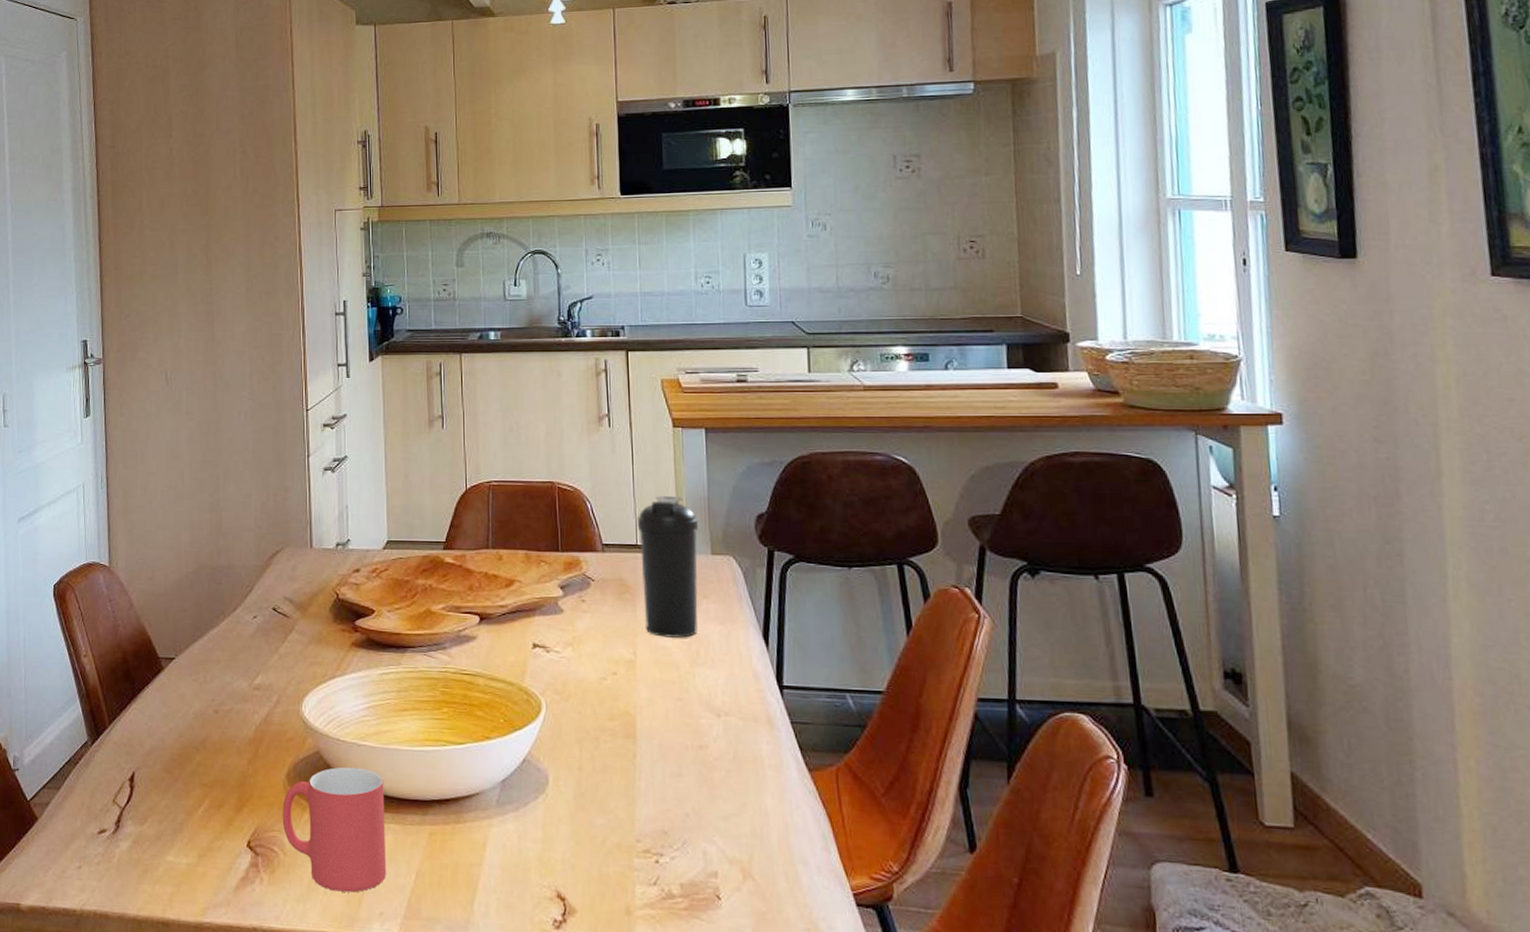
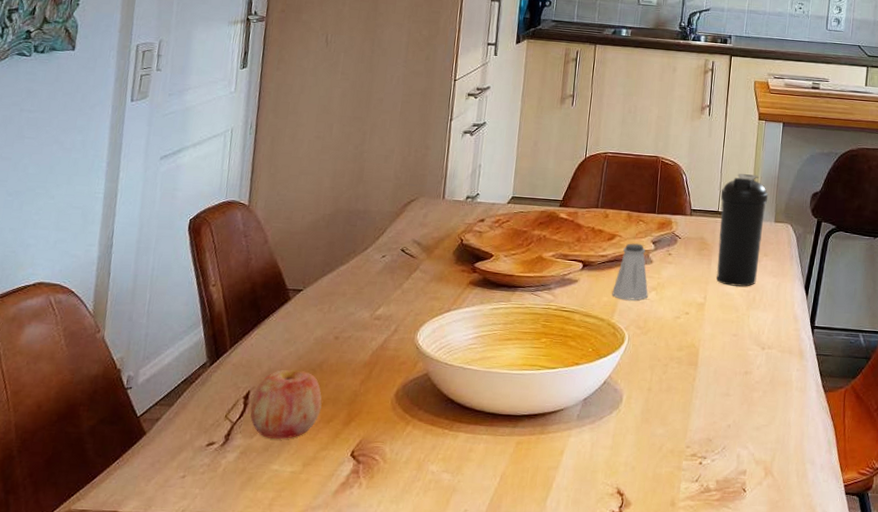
apple: none [137,748,210,827] -> present [250,369,322,439]
mug: present [282,767,387,893] -> none [386,387,483,493]
saltshaker: none [519,589,563,659] -> present [612,243,649,300]

